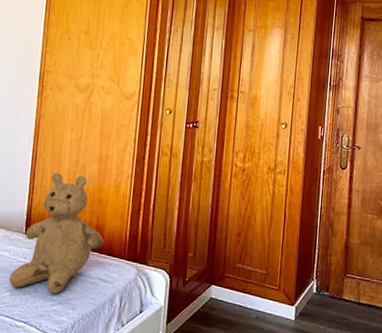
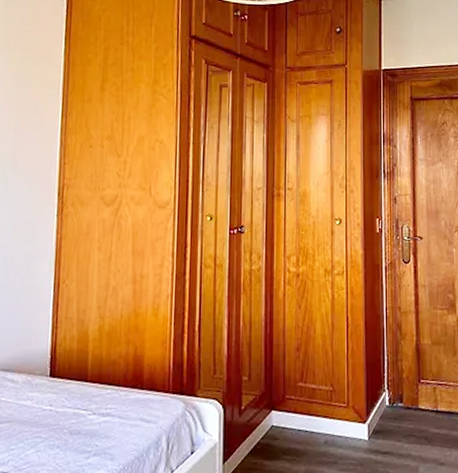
teddy bear: present [8,173,104,294] -> none [32,300,144,444]

